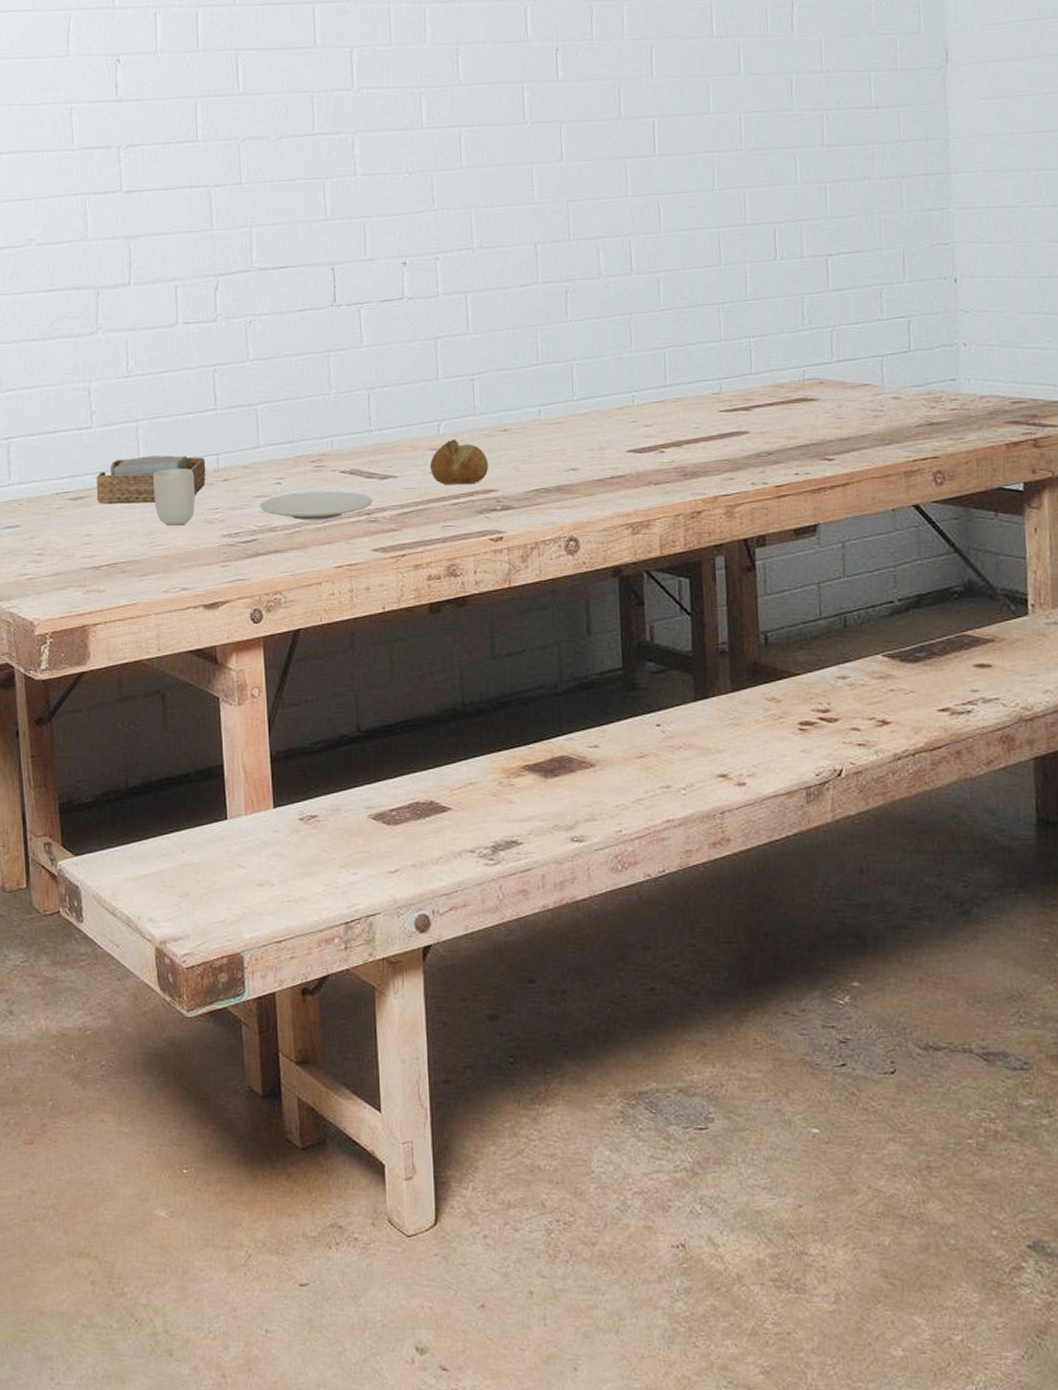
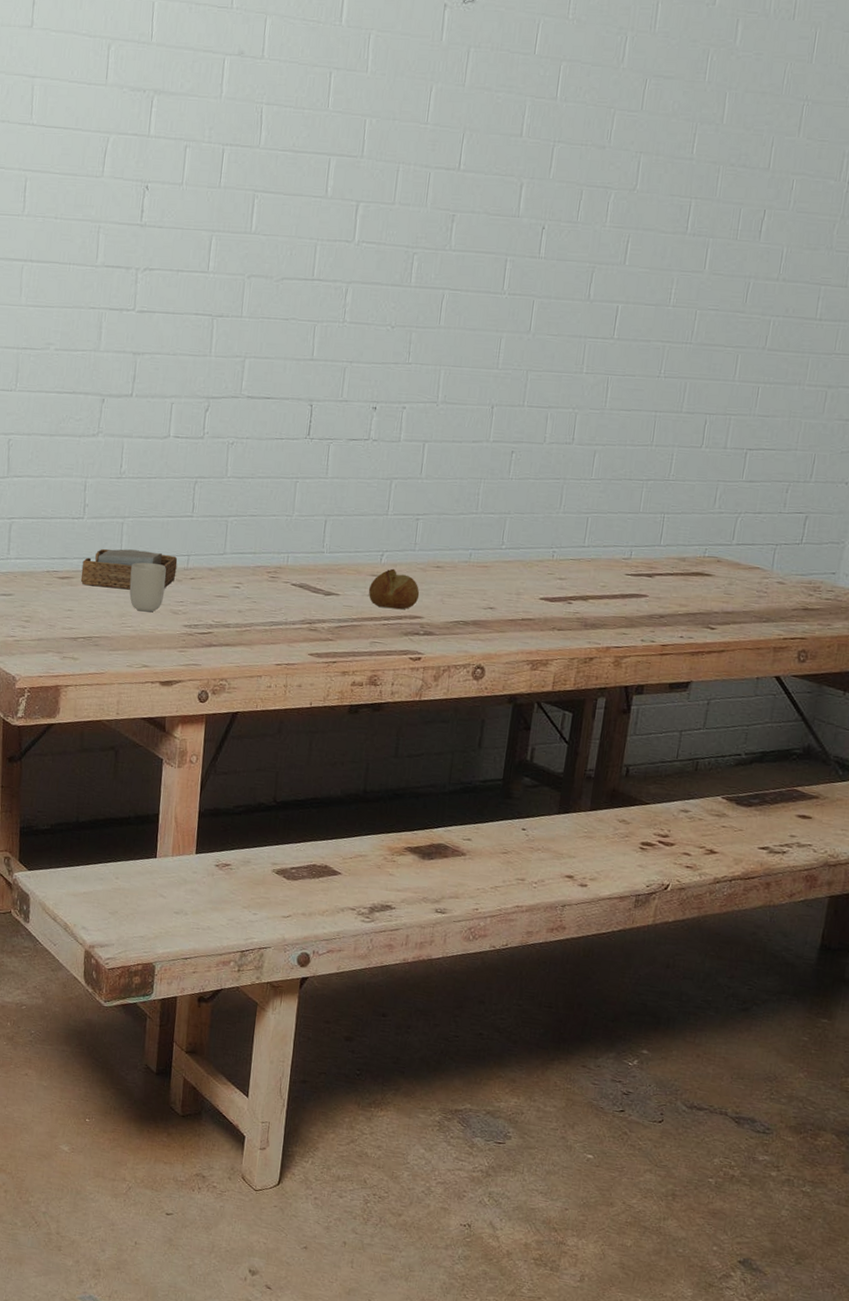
plate: present [260,491,373,520] -> none [219,597,316,623]

